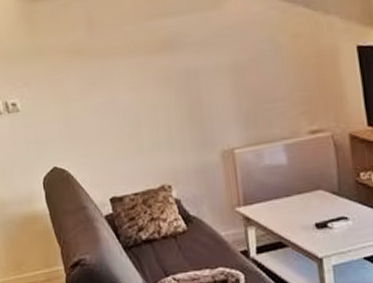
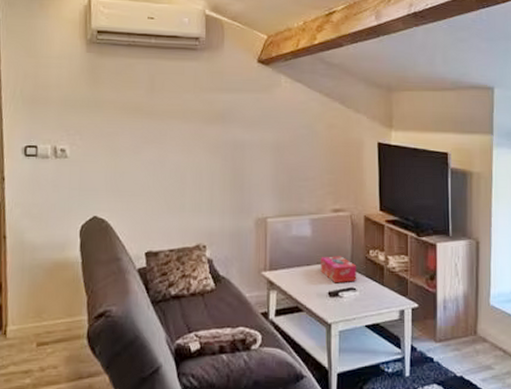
tissue box: none [301,182,348,214] -> present [320,256,357,283]

